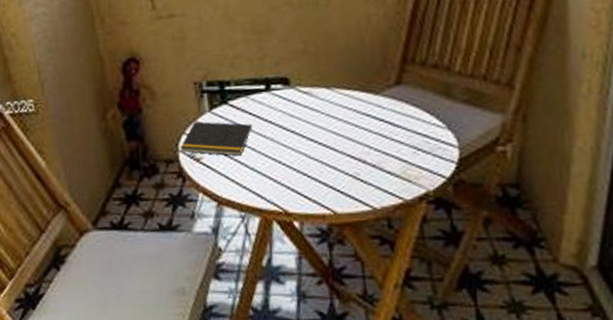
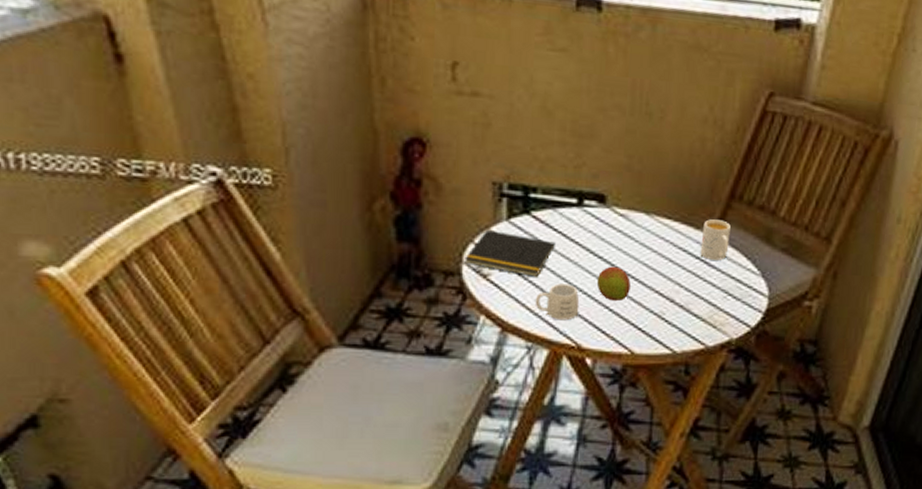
mug: none [242,158,281,191] -> present [535,283,580,321]
fruit: none [292,137,324,169] -> present [596,266,631,302]
mug: none [381,83,410,121] -> present [700,219,731,261]

